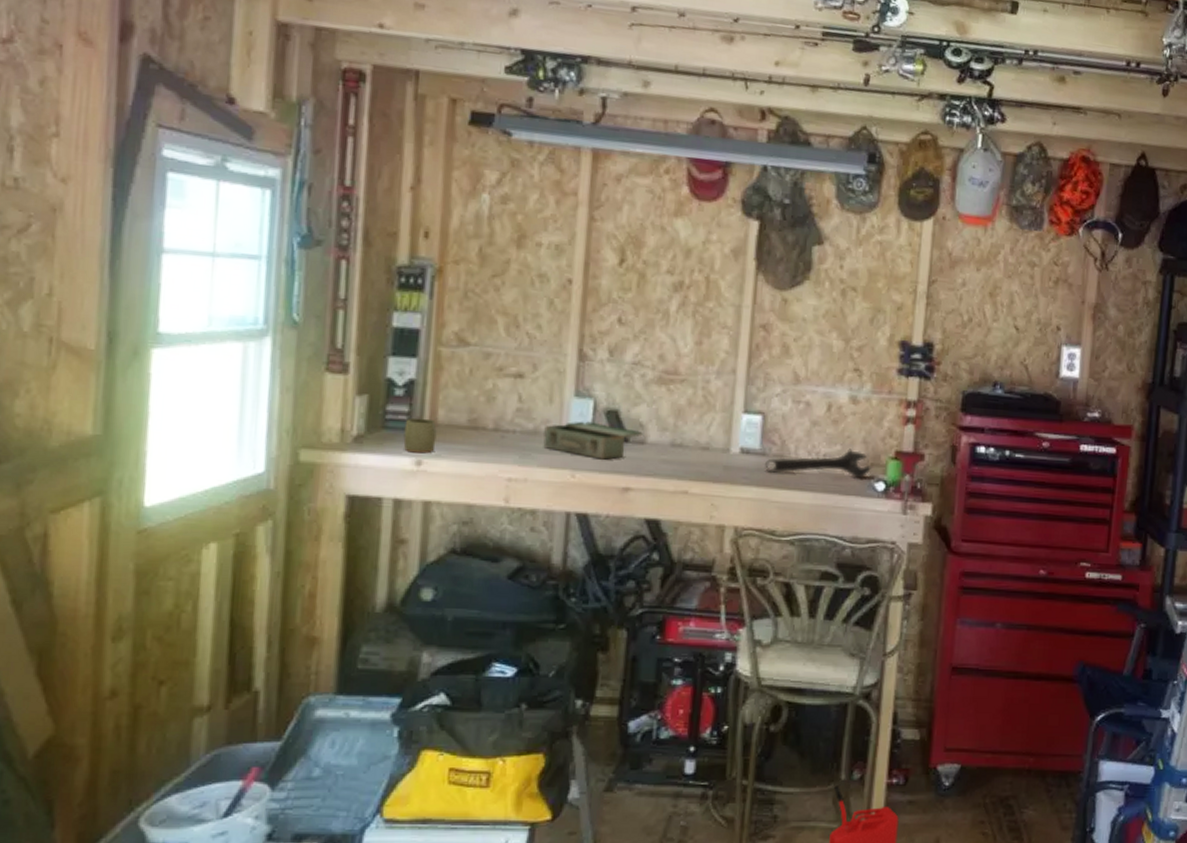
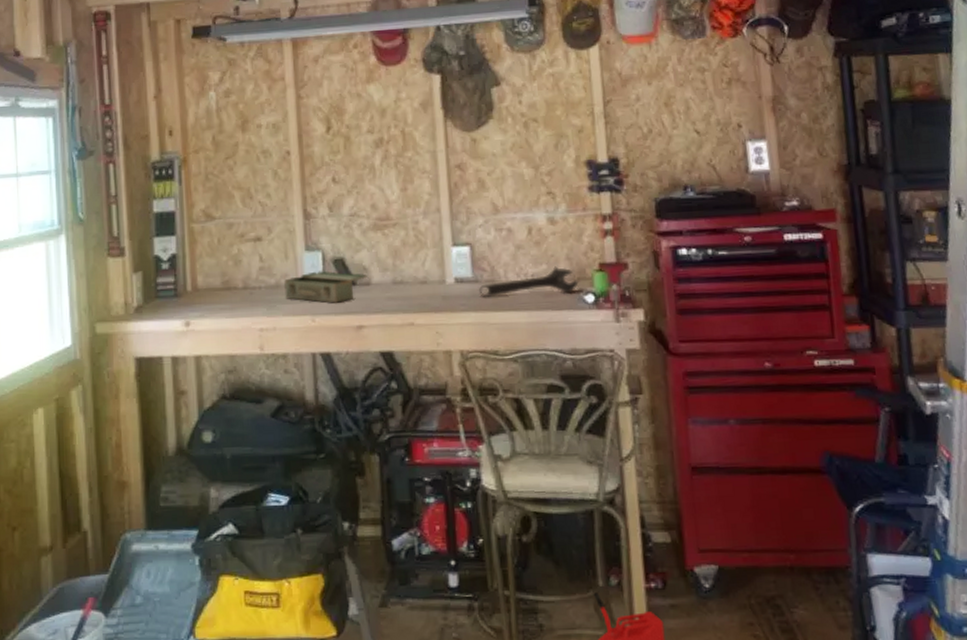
mug: present [403,417,437,454] -> none [172,285,199,316]

